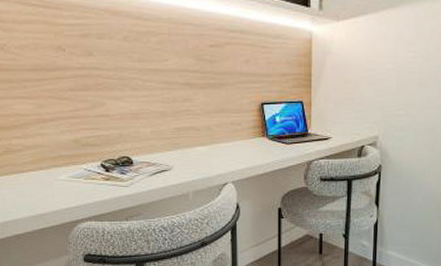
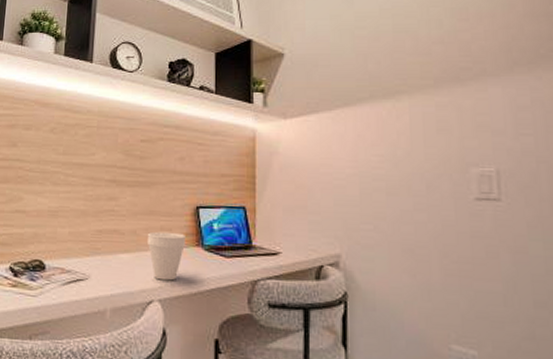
cup: none [220,126,254,166] -> present [146,231,186,281]

